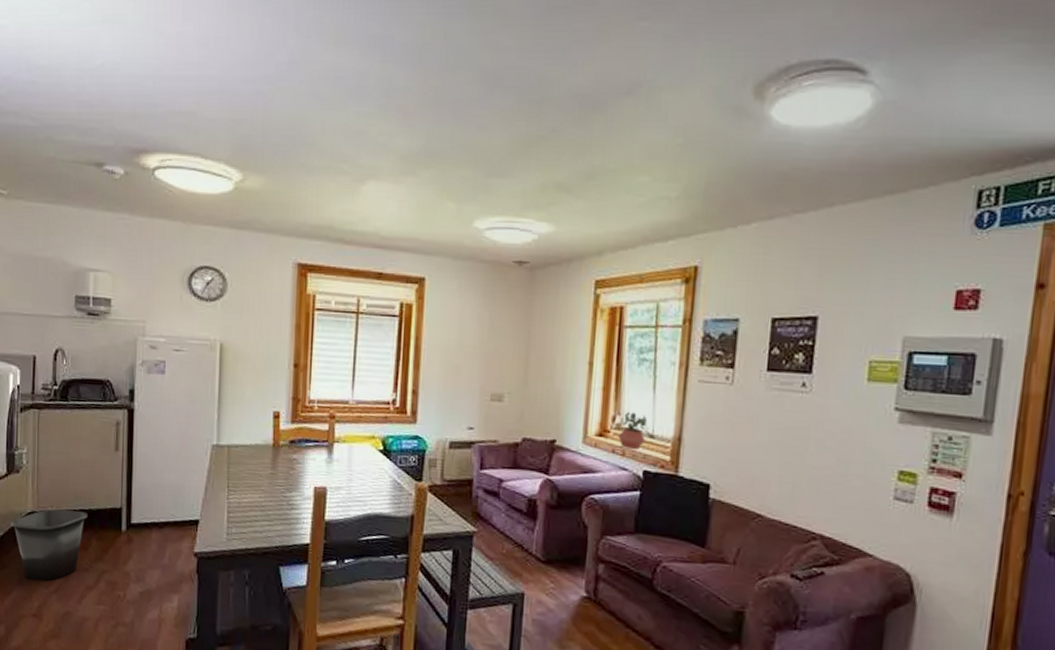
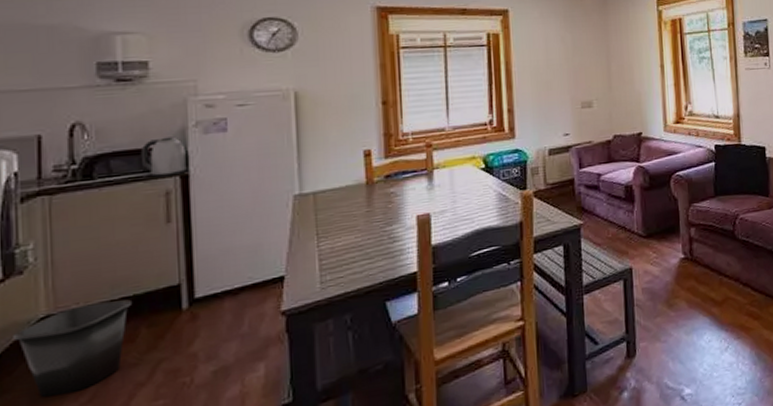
kettle: none [101,372,133,409] -> present [140,136,187,178]
potted plant: present [618,412,647,451] -> none [691,100,713,131]

